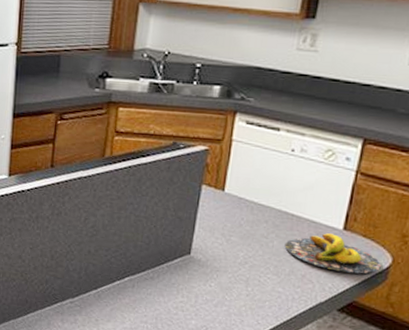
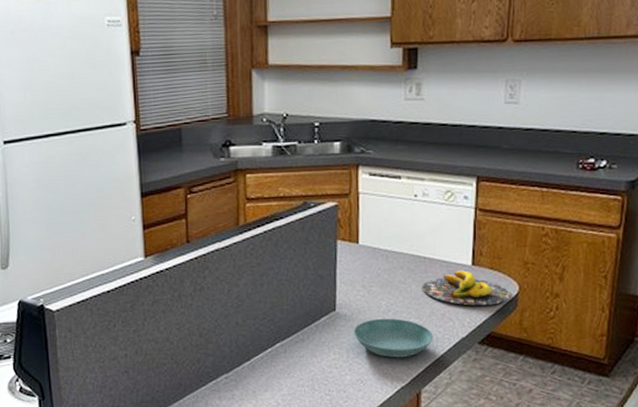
saucer: none [205,268,290,312] -> present [353,318,434,357]

